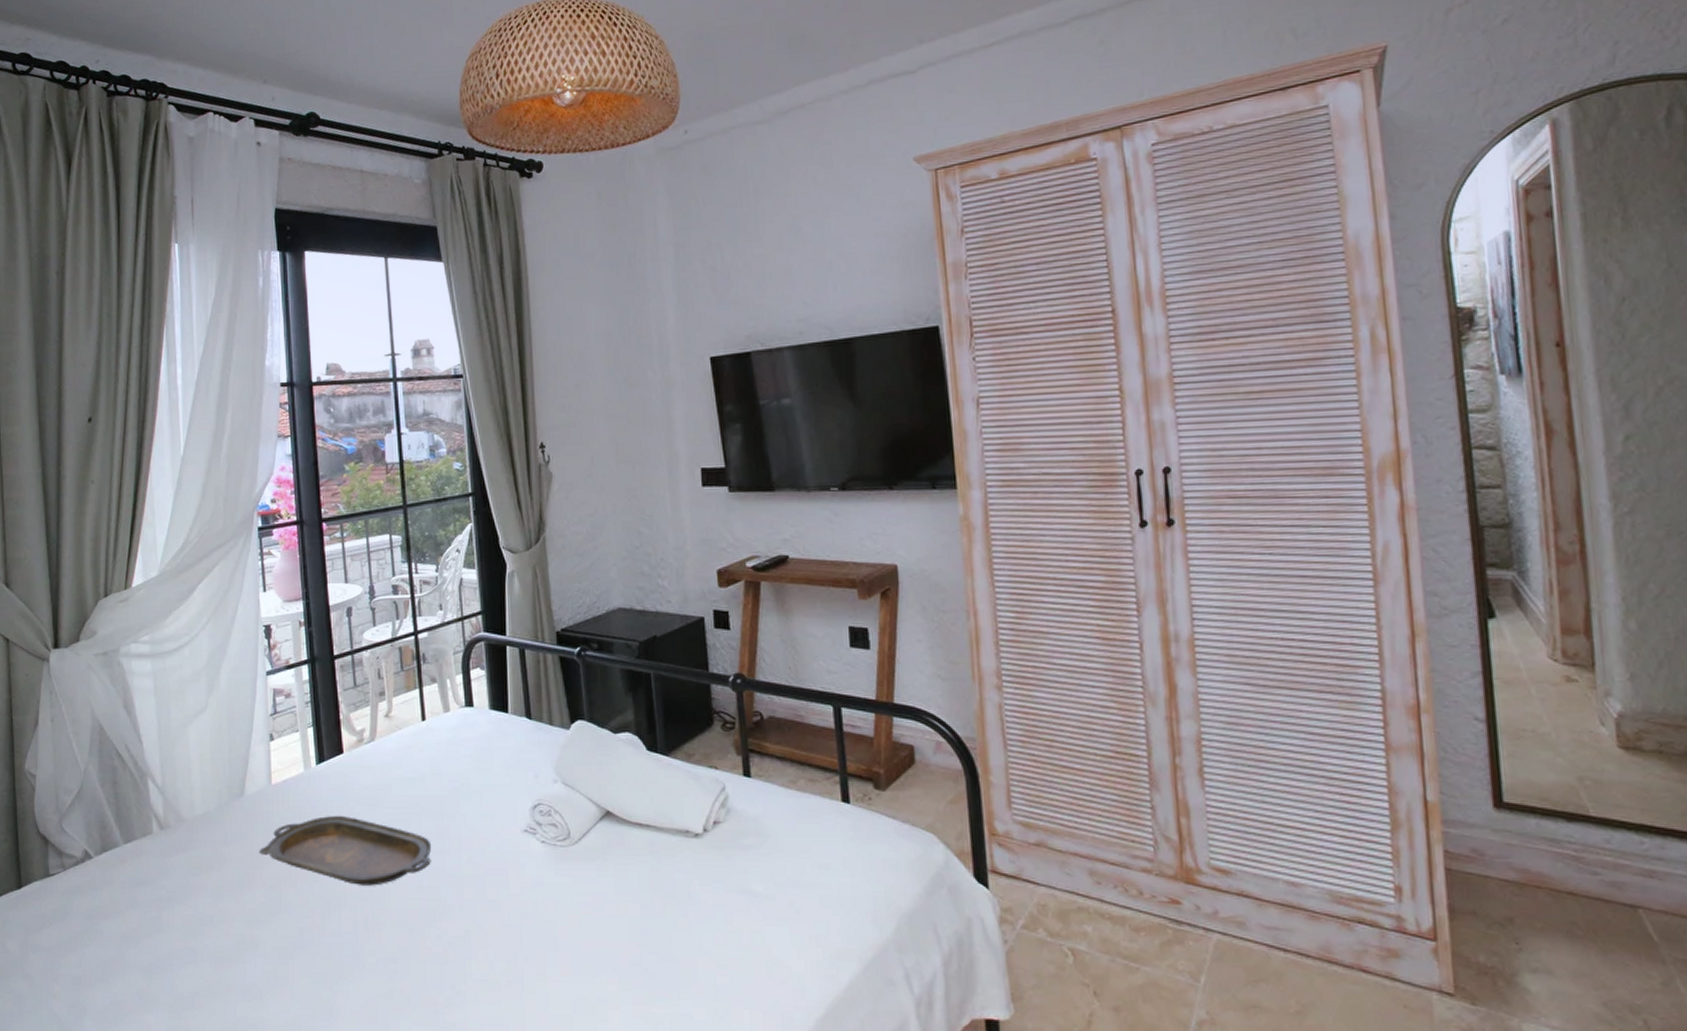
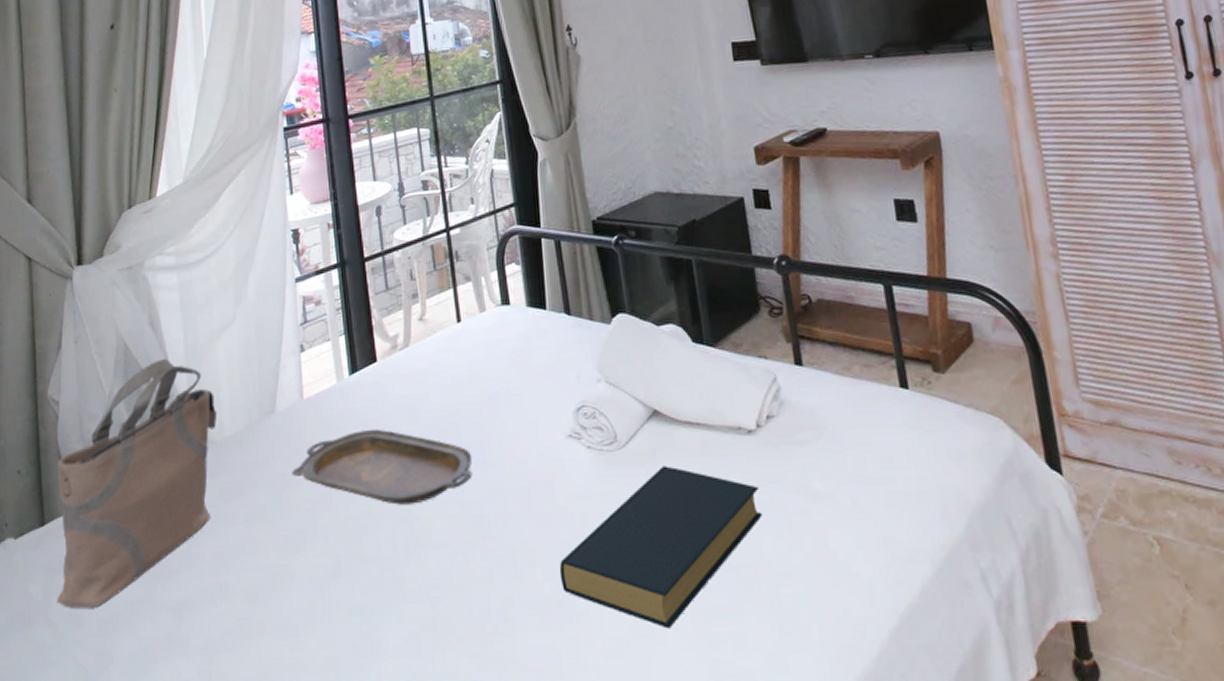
tote bag: none [32,739,189,965] -> present [56,358,218,608]
hardback book: none [510,862,704,1008] -> present [559,466,762,629]

